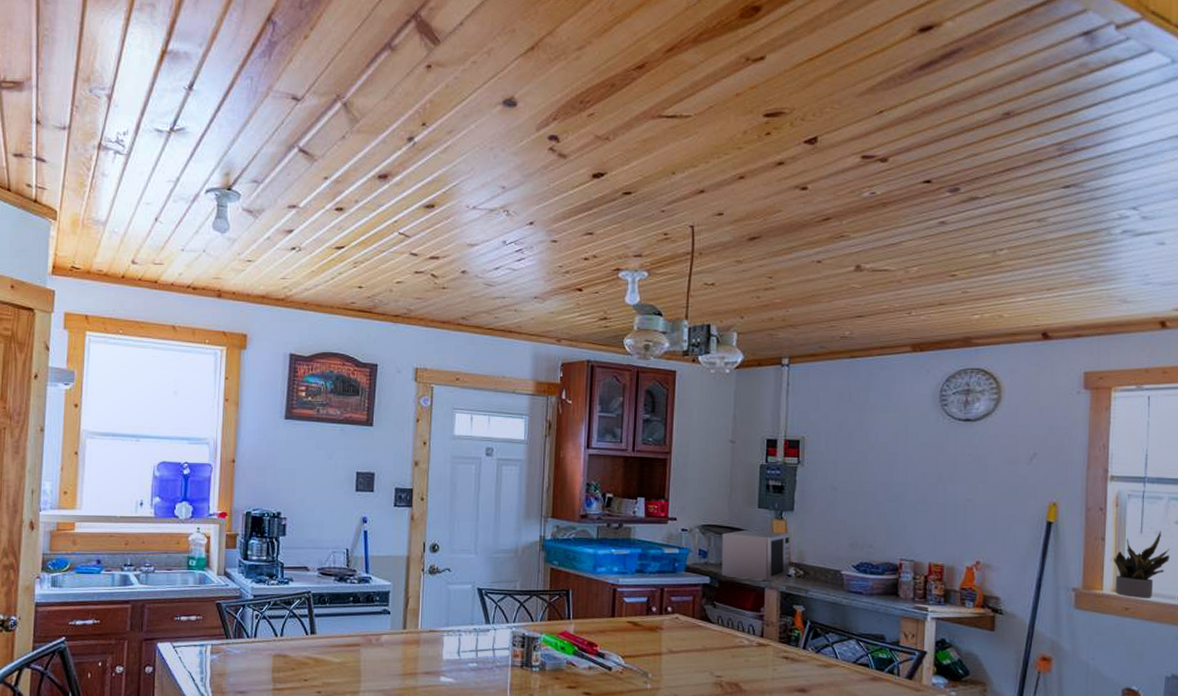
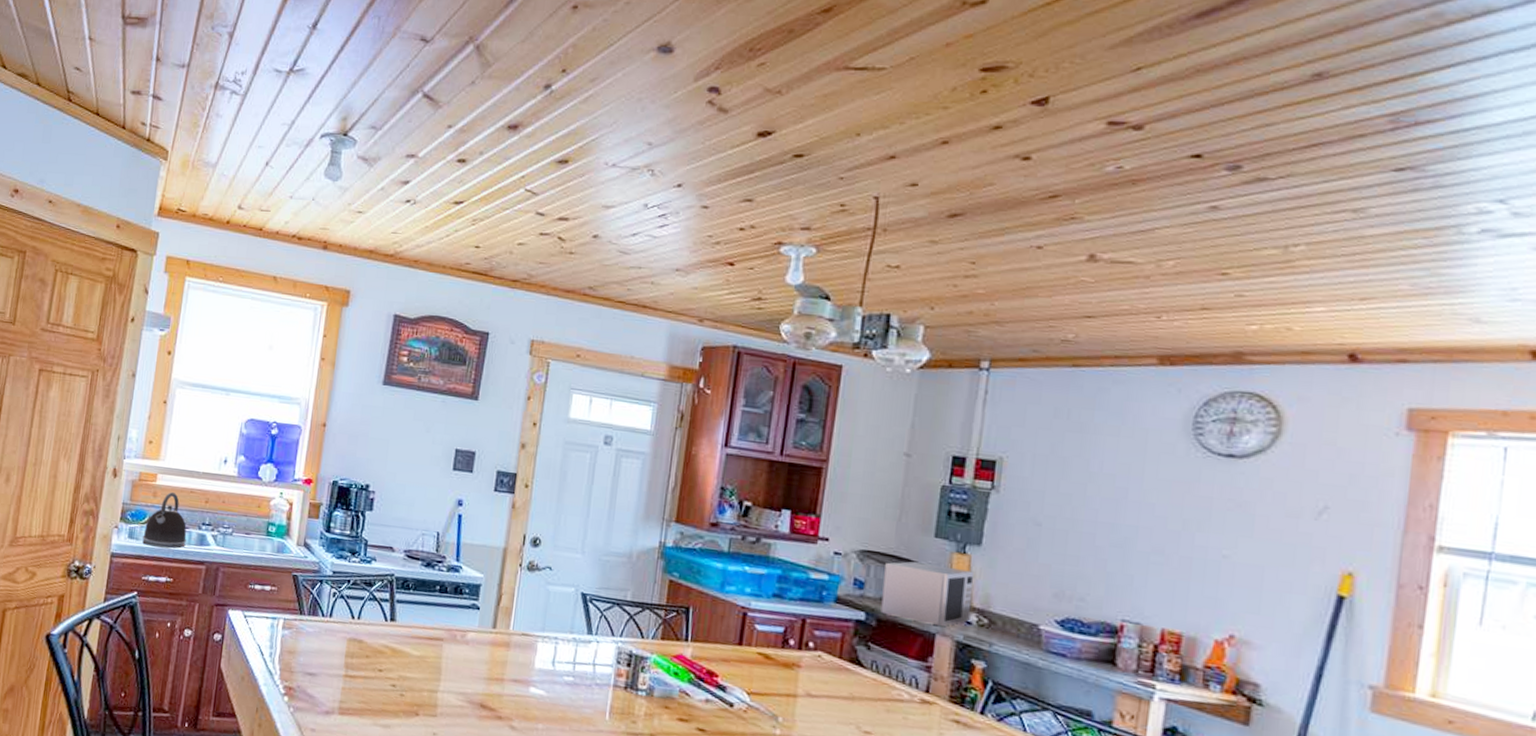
kettle: none [66,538,110,593] -> present [142,492,187,549]
potted plant: present [1114,531,1170,599] -> none [1433,626,1523,714]

